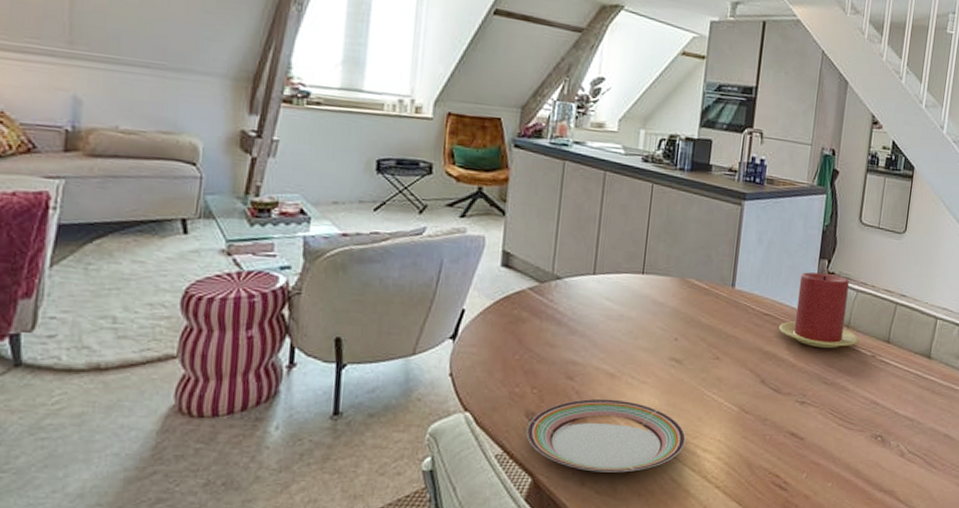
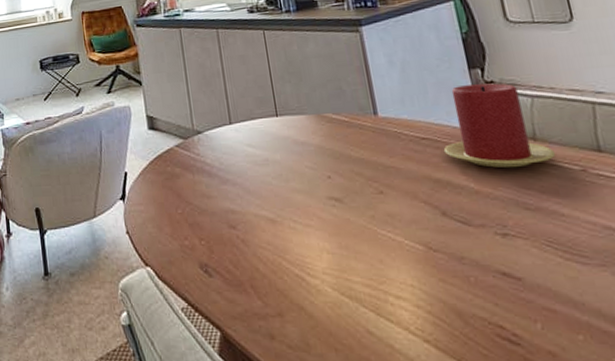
plate: present [526,398,686,473] -> none [203,245,372,325]

